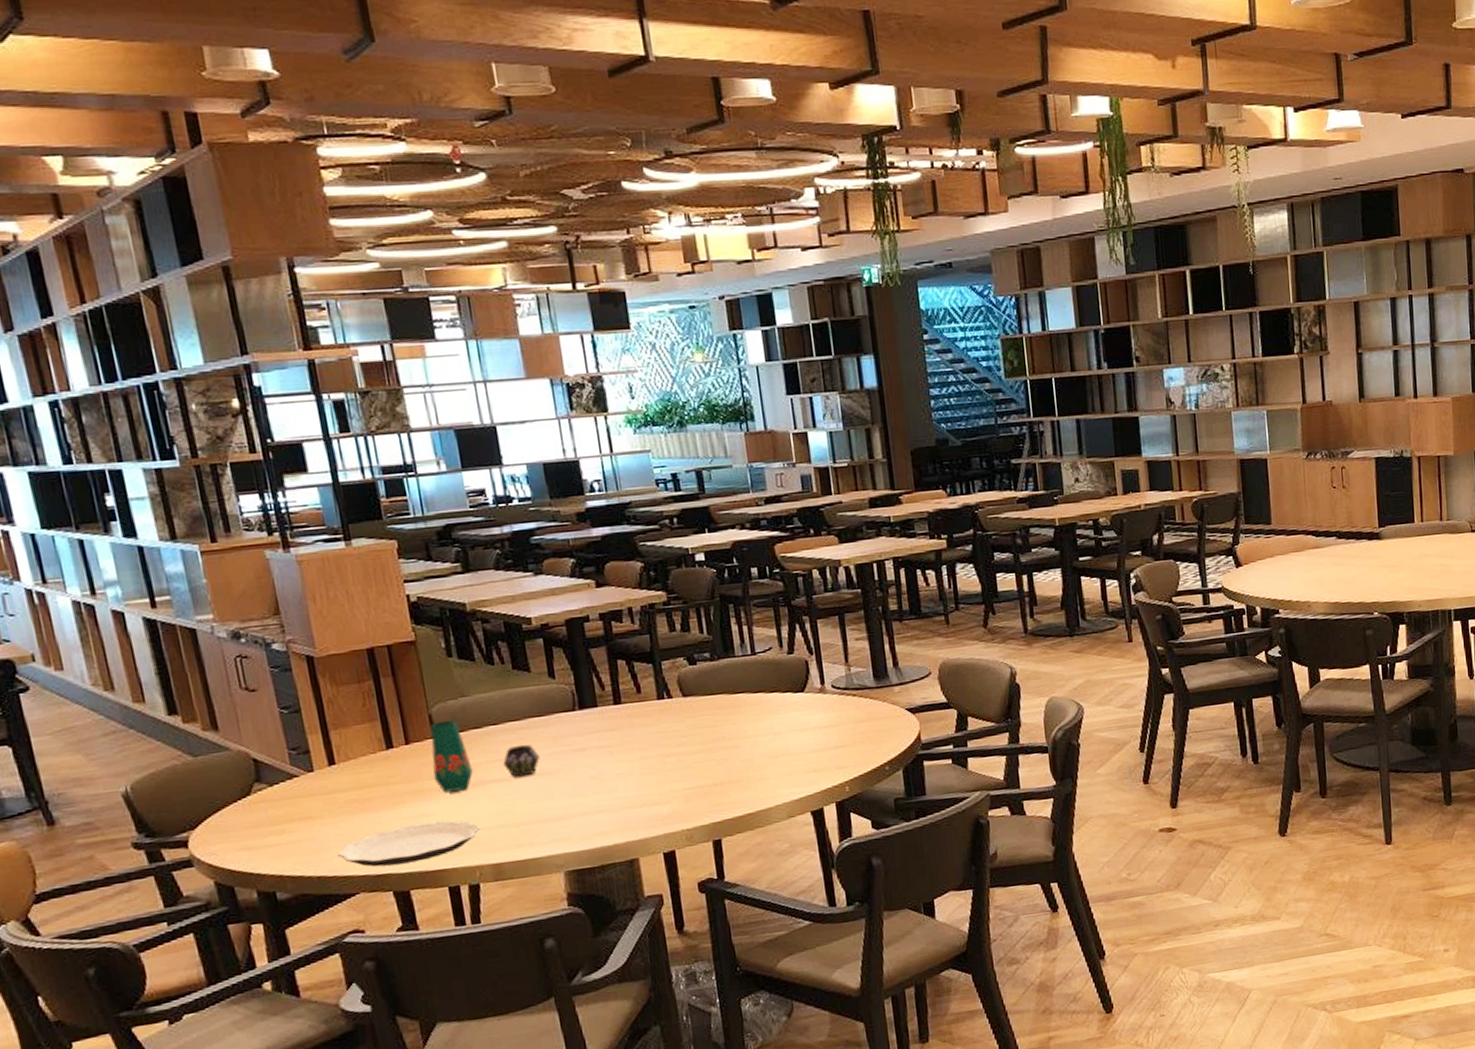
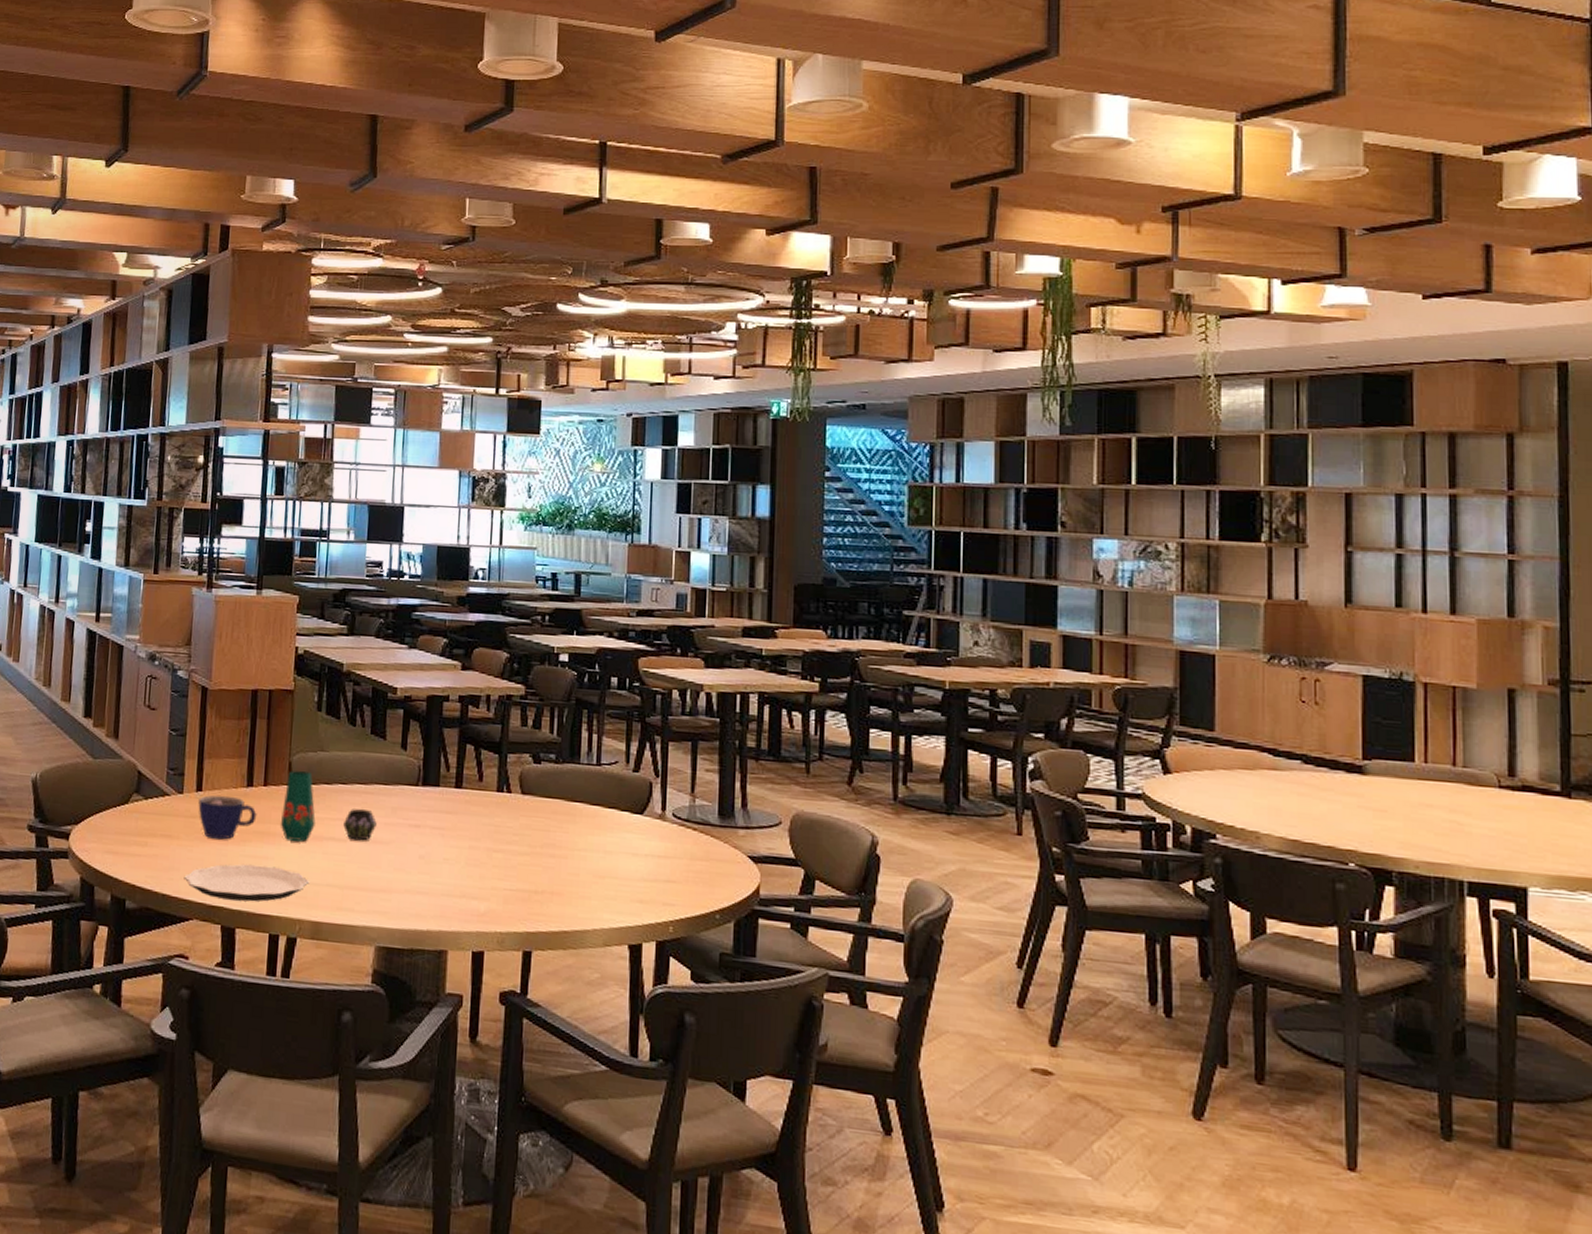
cup: none [334,762,406,810] -> present [198,795,257,840]

